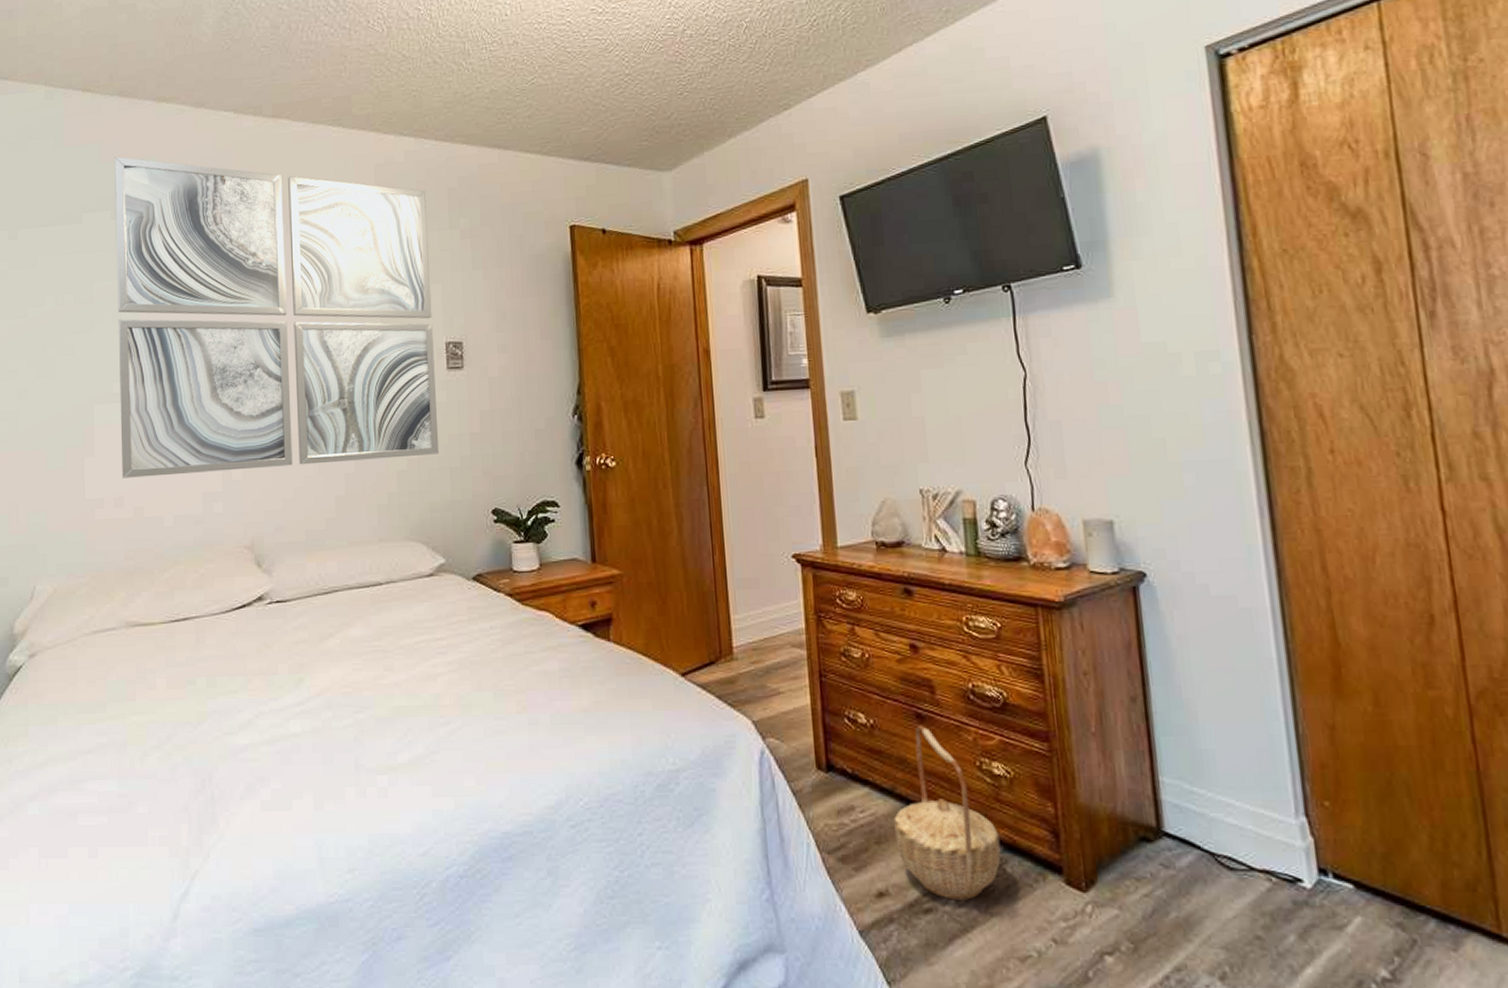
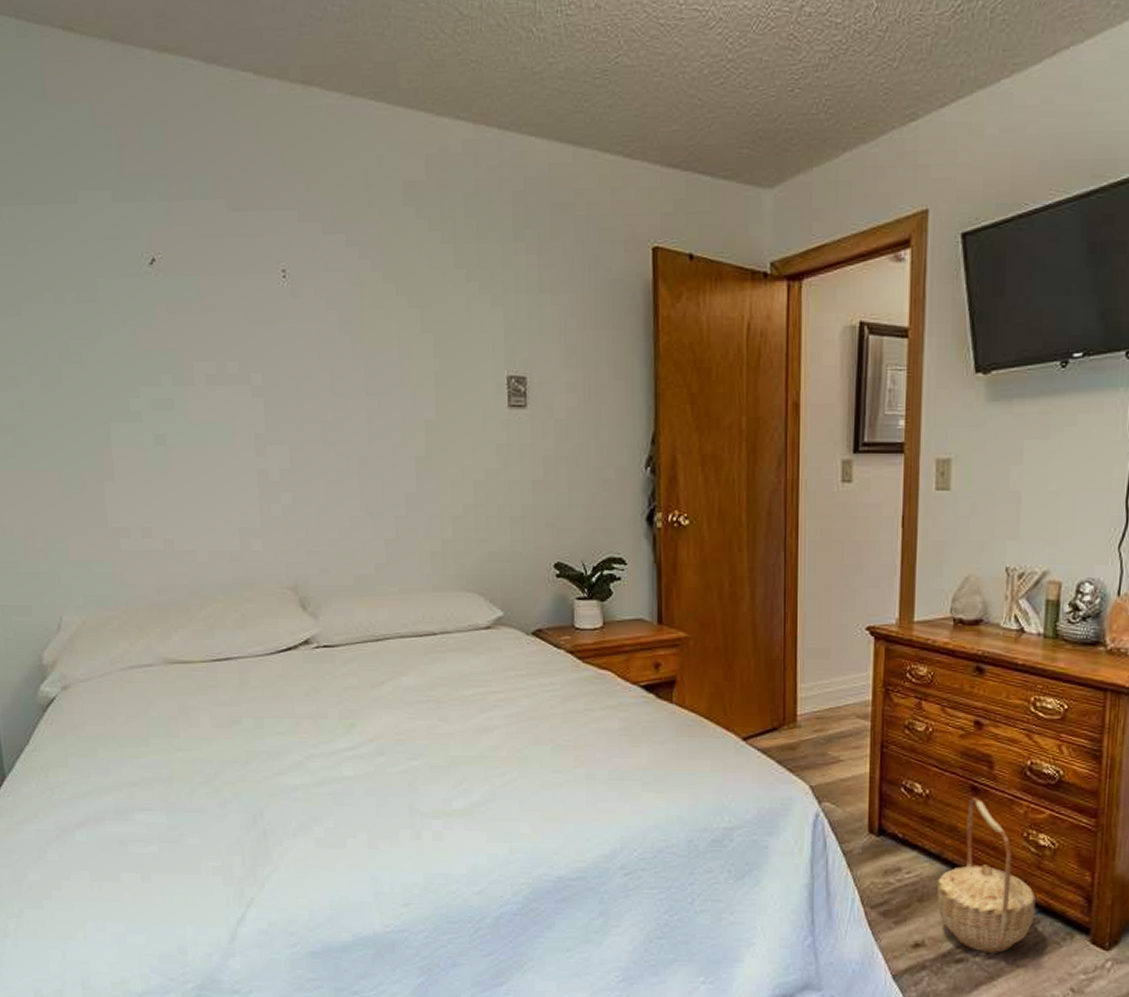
wall art: present [115,156,440,478] -> none [111,121,499,507]

